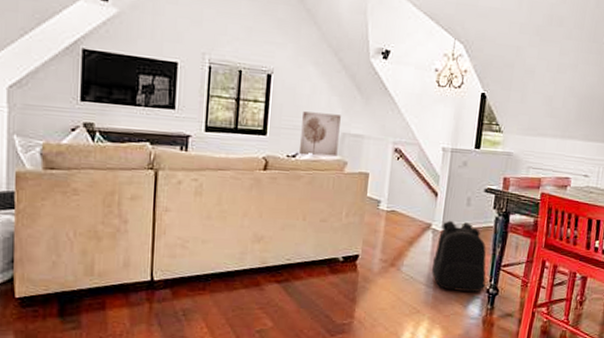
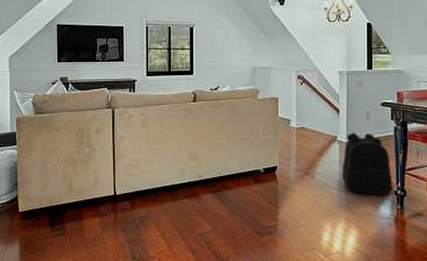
wall art: present [299,111,341,157] -> none [220,53,251,88]

